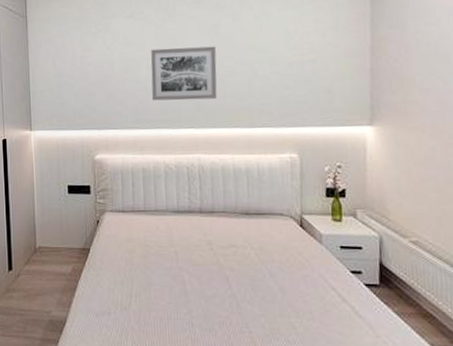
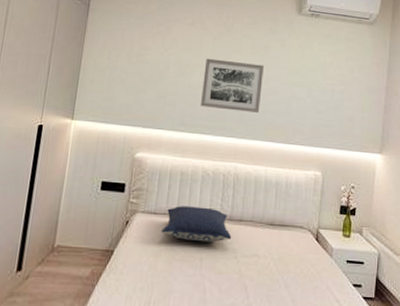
pillow: none [132,201,205,236] -> present [161,206,232,243]

